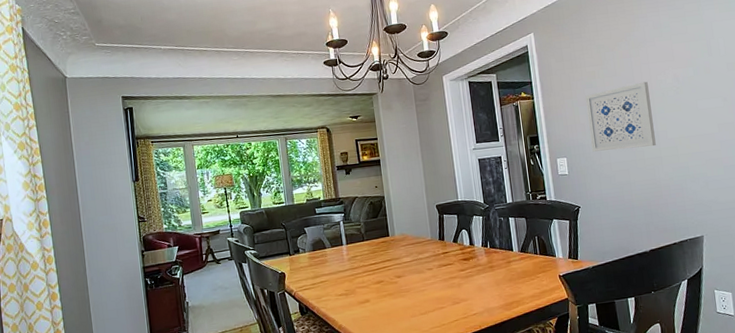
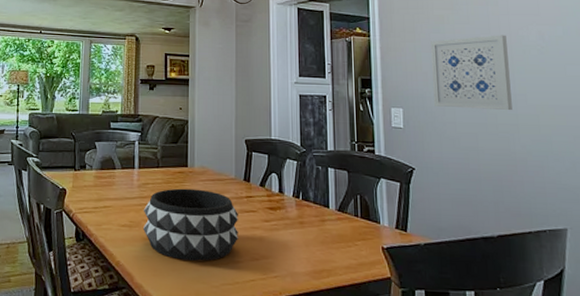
decorative bowl: none [356,253,440,315] -> present [143,188,238,261]

